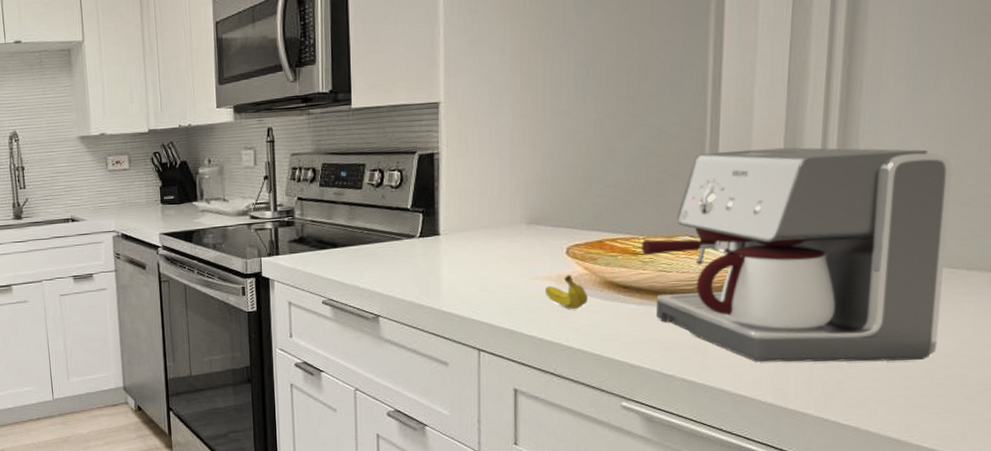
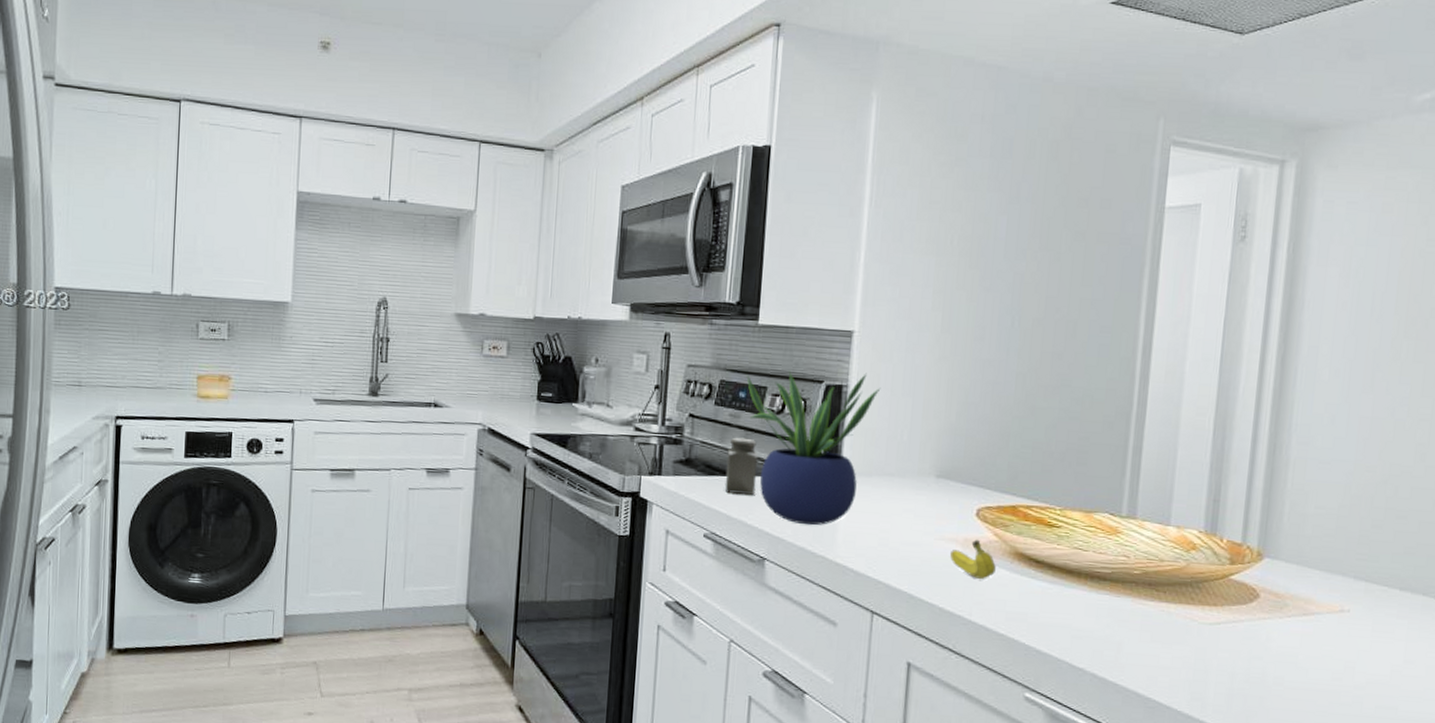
salt shaker: none [335,212,364,263] -> present [724,437,758,495]
potted plant: none [347,139,470,282] -> present [747,370,881,526]
coffee maker: present [642,147,953,362] -> none [1057,424,1387,685]

